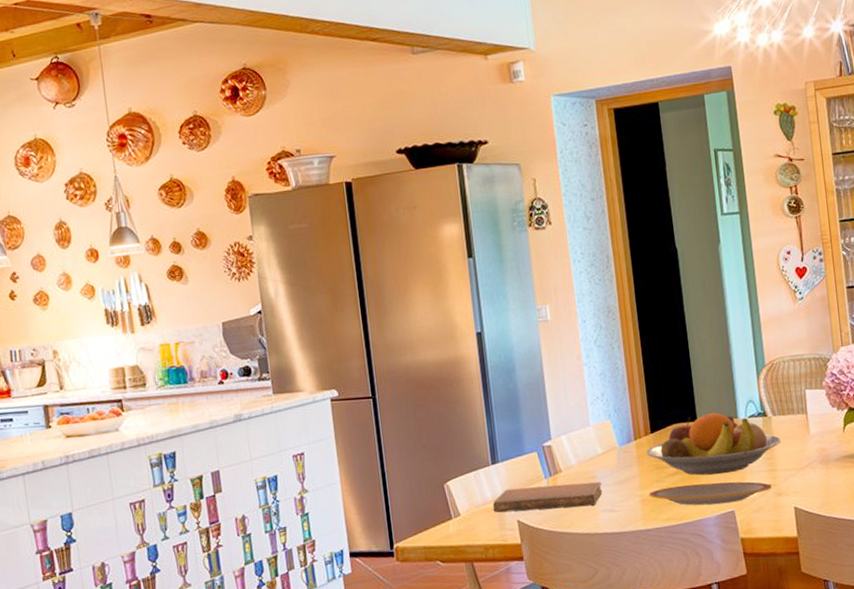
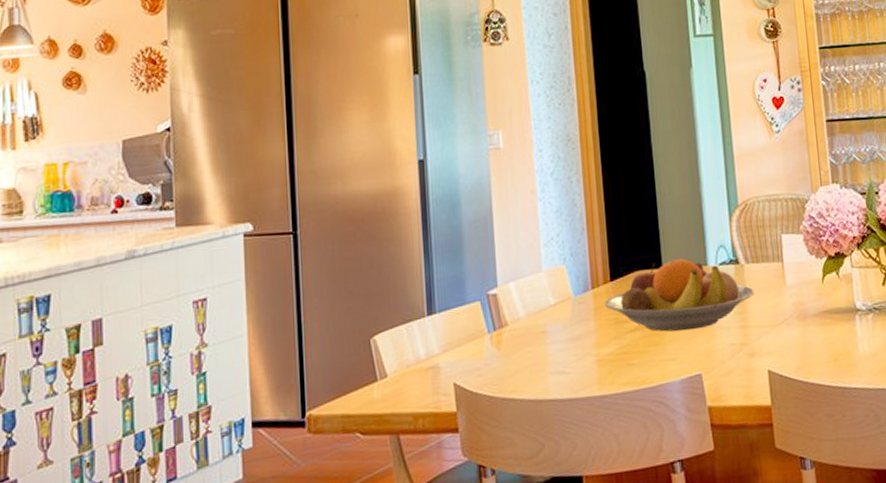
notebook: present [492,482,603,513] -> none [425,338,554,374]
plate: present [649,481,772,506] -> none [606,339,743,368]

